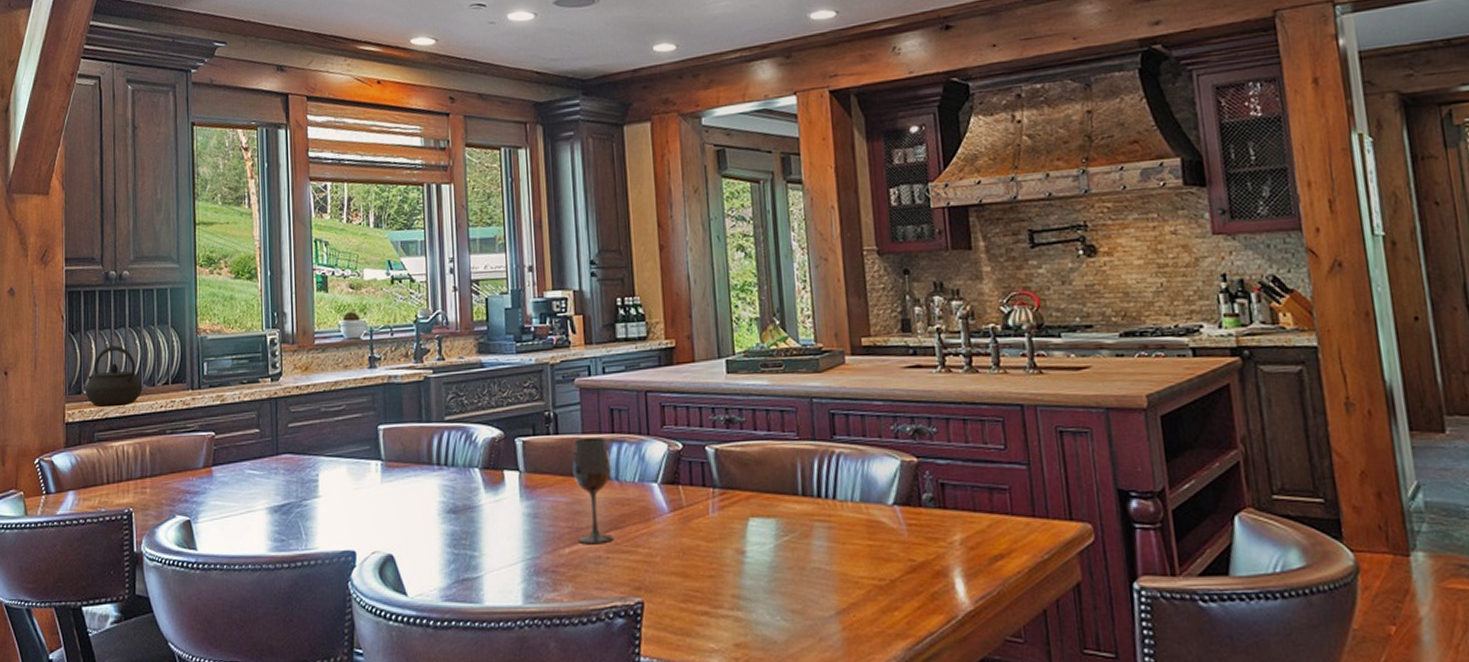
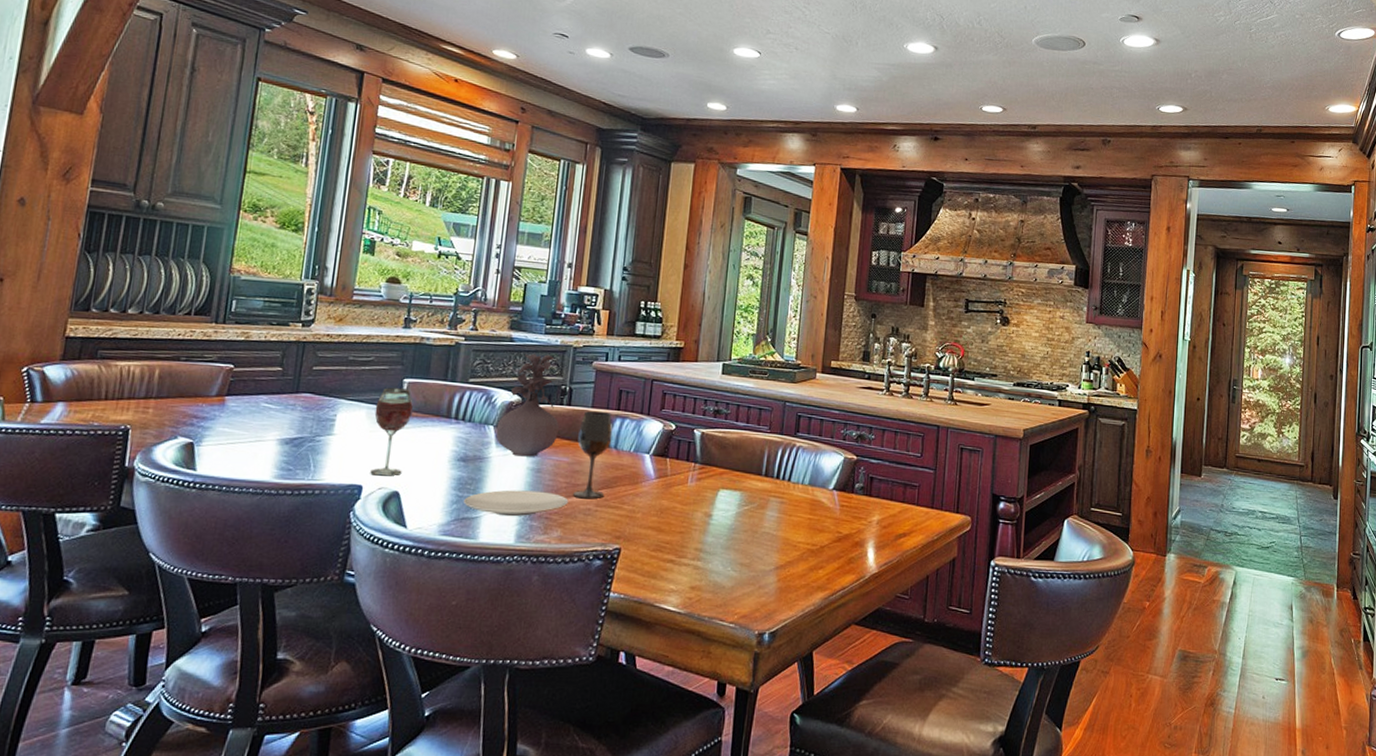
kettle: present [85,346,143,408] -> none [93,270,162,329]
wineglass: none [355,436,393,539] -> present [370,387,413,476]
plate: none [461,540,575,572] -> present [464,490,569,516]
vase: none [482,377,550,501] -> present [496,353,559,457]

